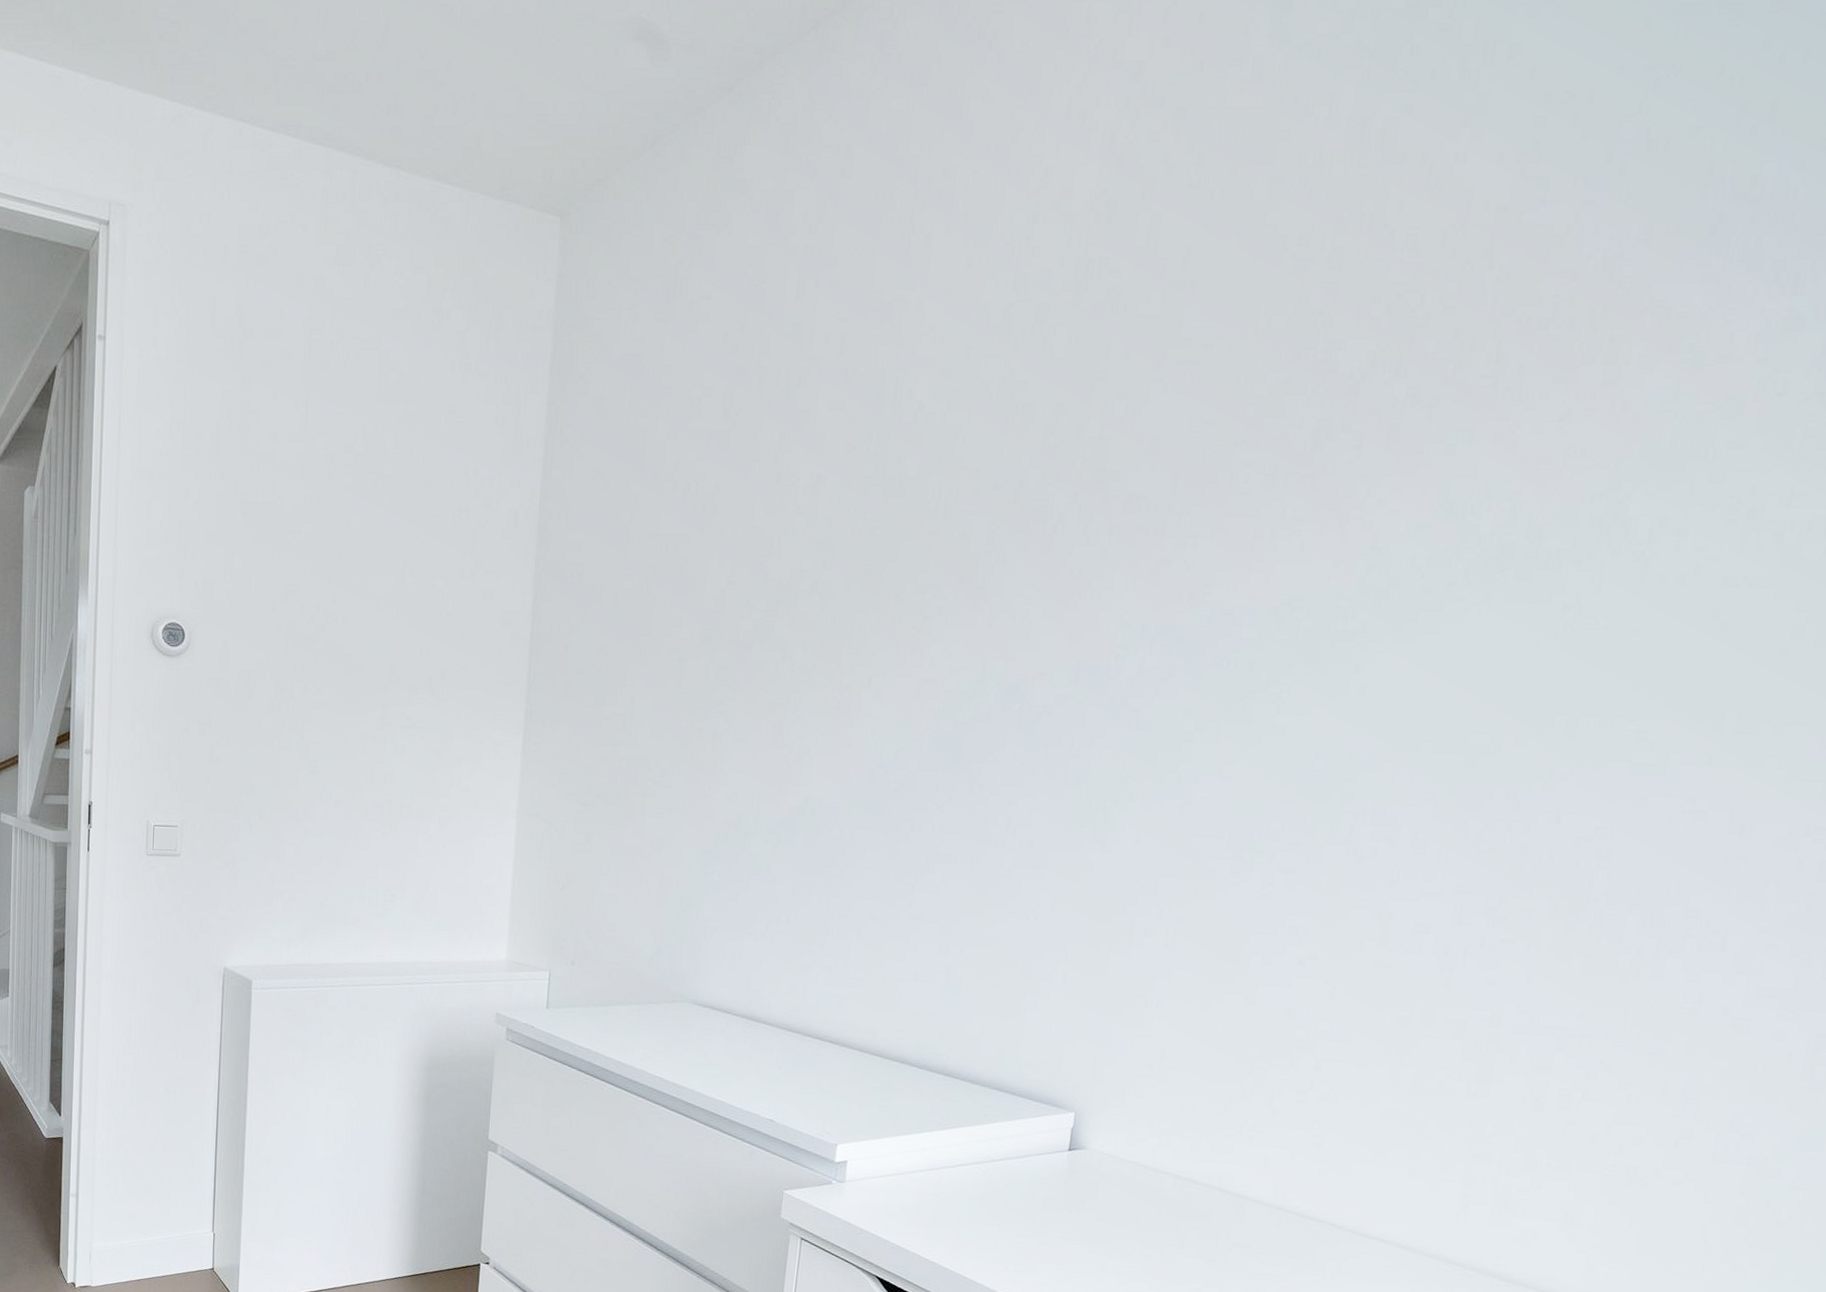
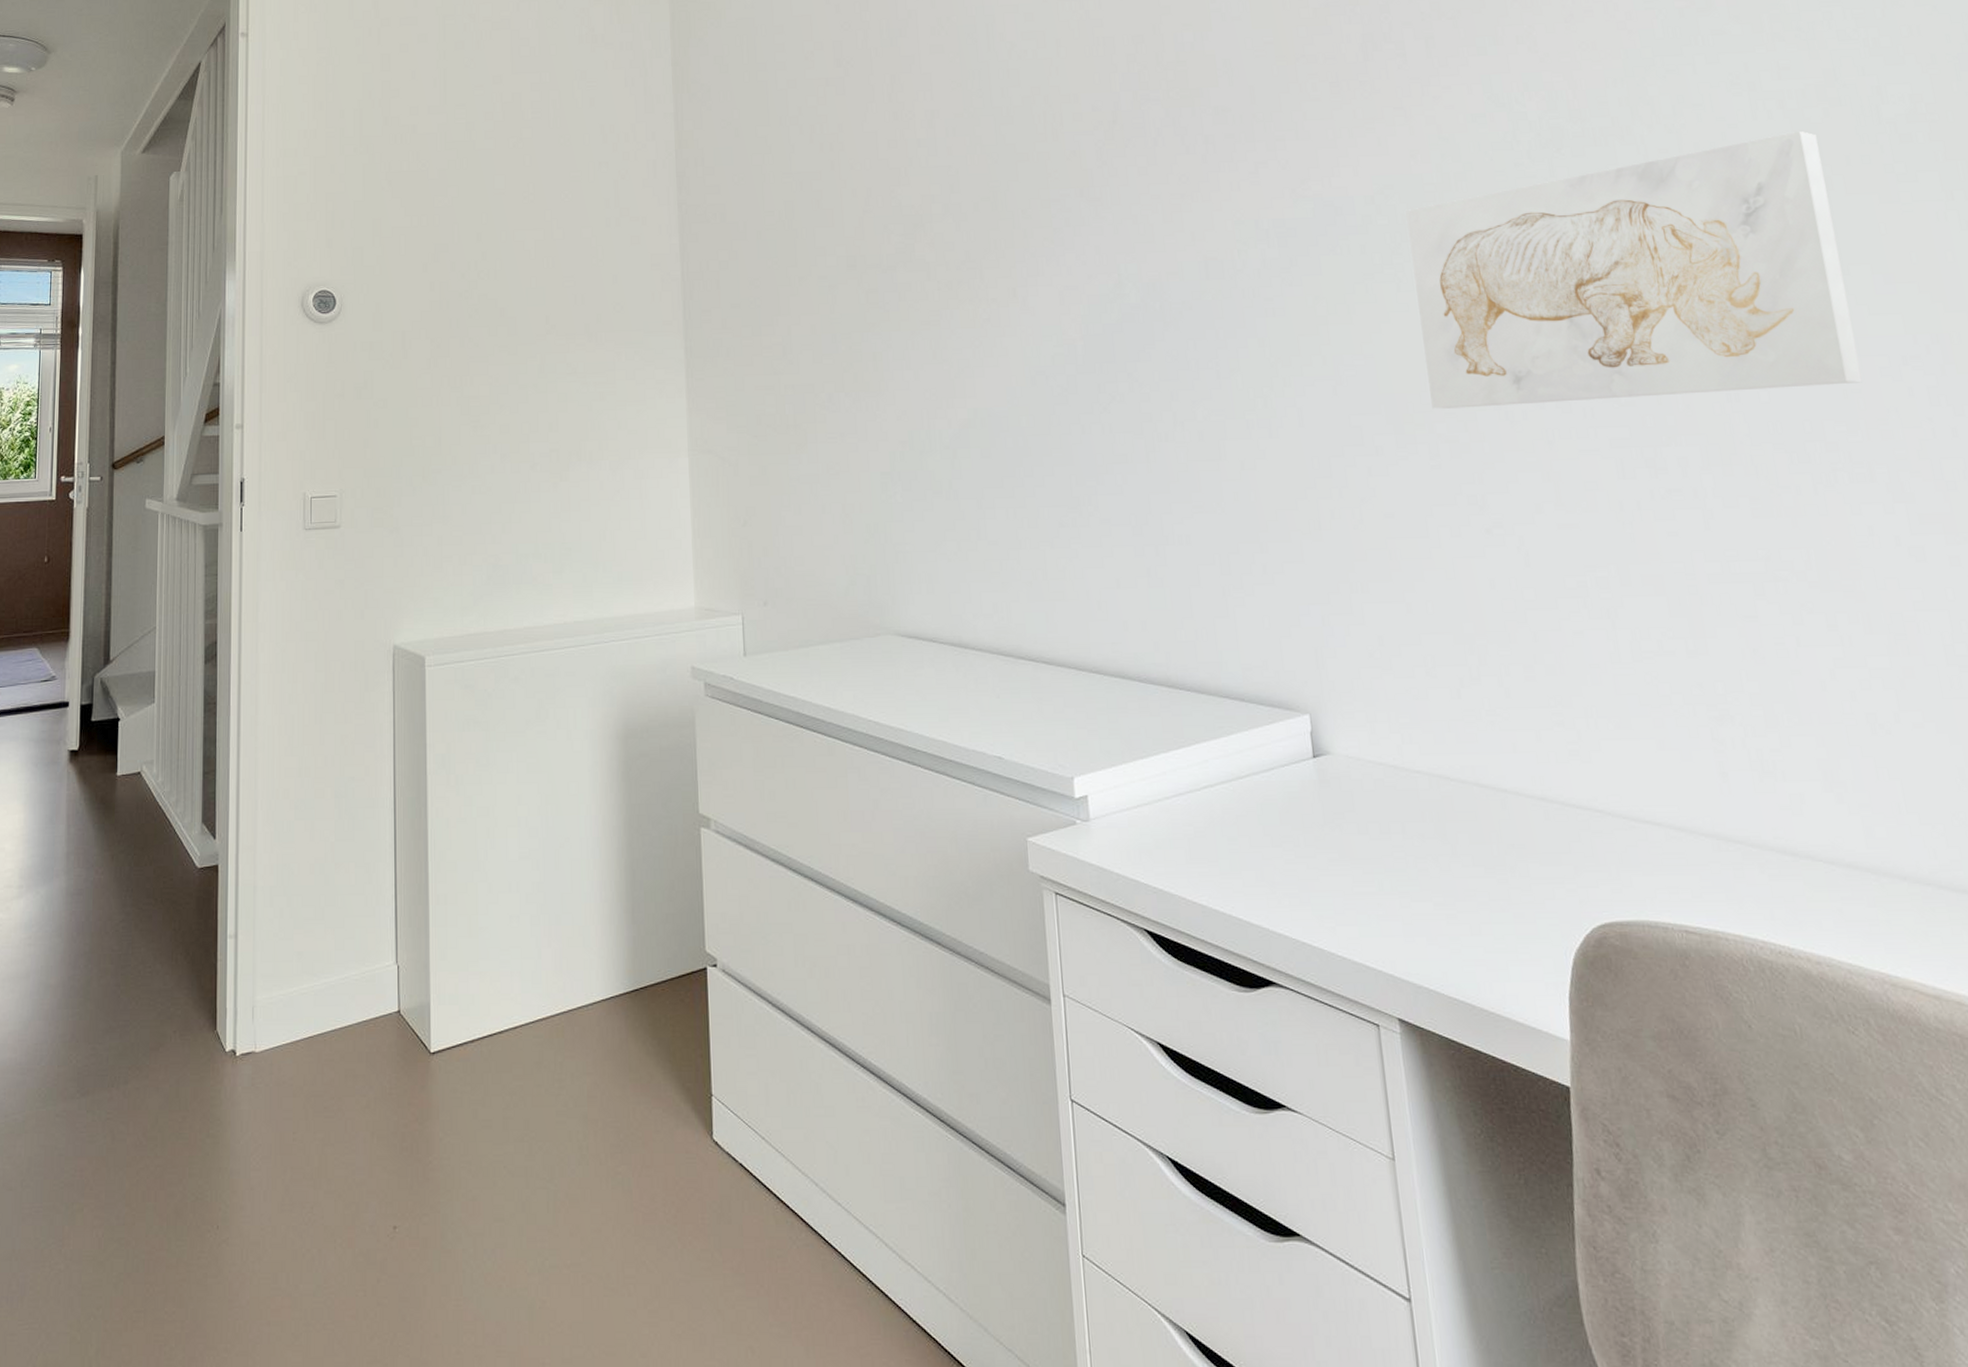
wall art: none [1278,569,1806,851] -> present [1406,130,1863,409]

